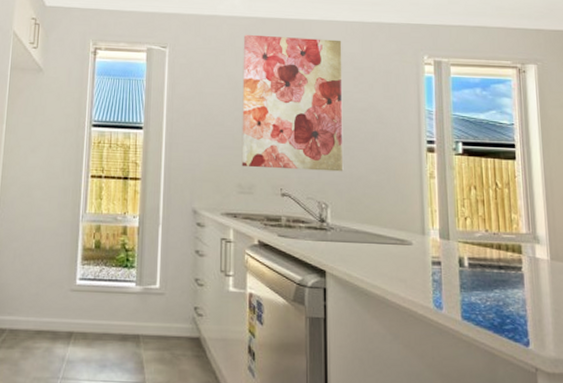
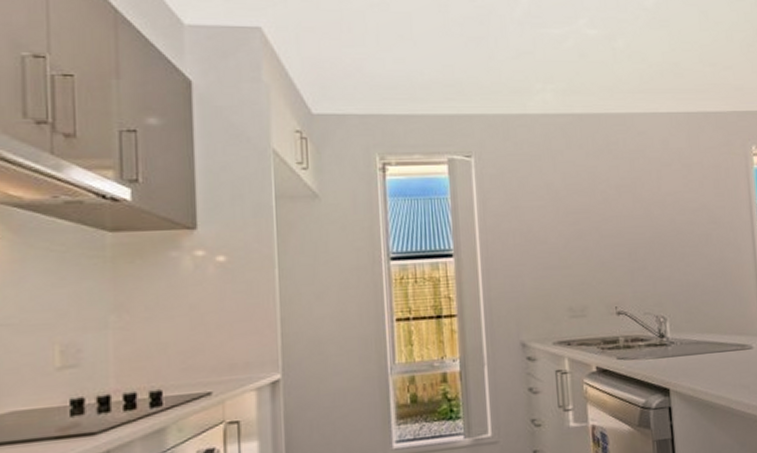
wall art: present [241,34,344,172] -> none [559,134,680,288]

